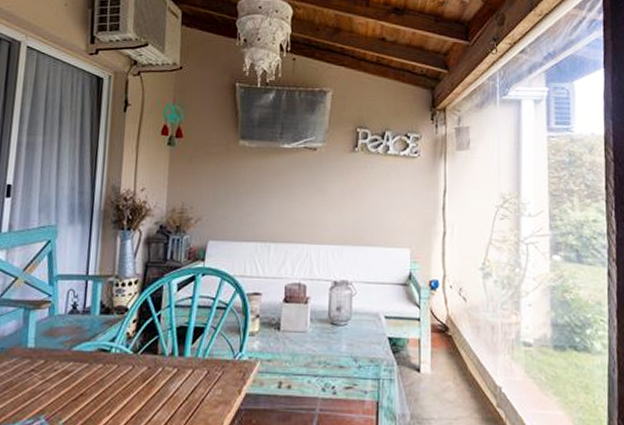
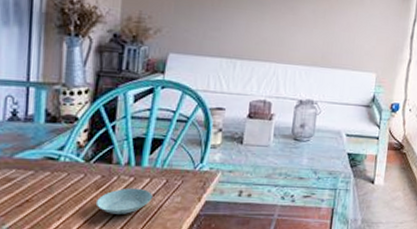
saucer: none [142,379,195,408] -> present [95,187,153,214]

